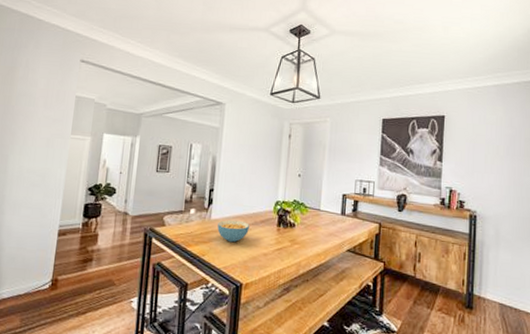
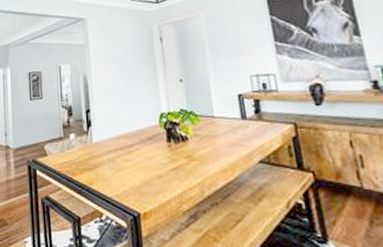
cereal bowl: present [217,219,249,243] -> none [101,140,136,167]

